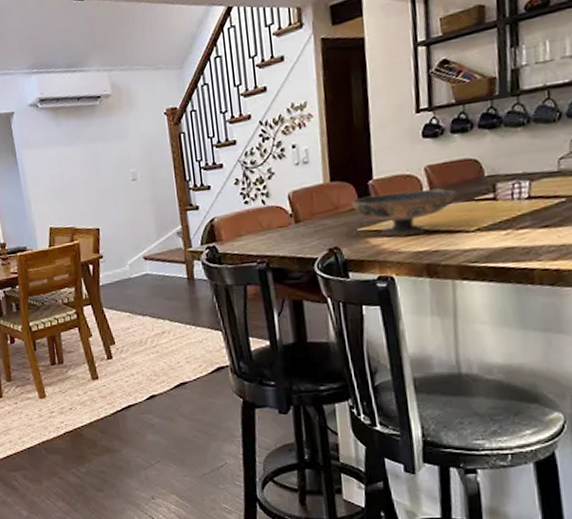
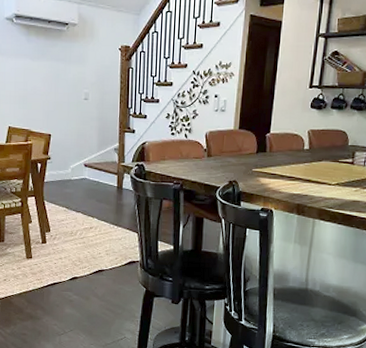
decorative bowl: present [351,187,457,237] -> none [252,145,328,181]

